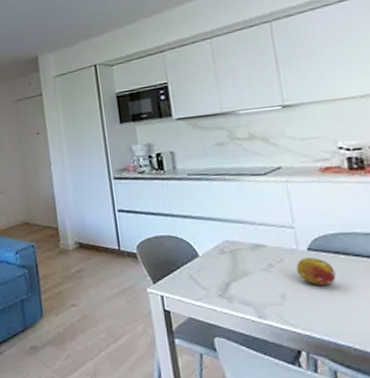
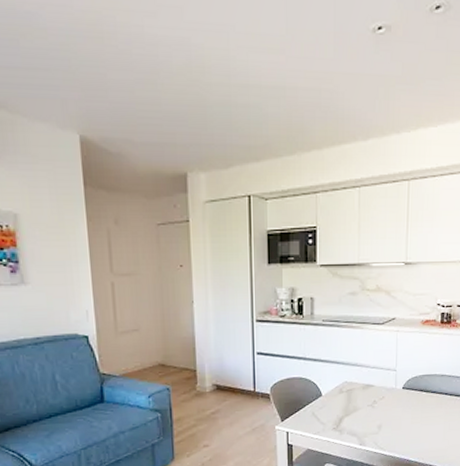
fruit: present [295,258,337,285] -> none [392,395,417,416]

